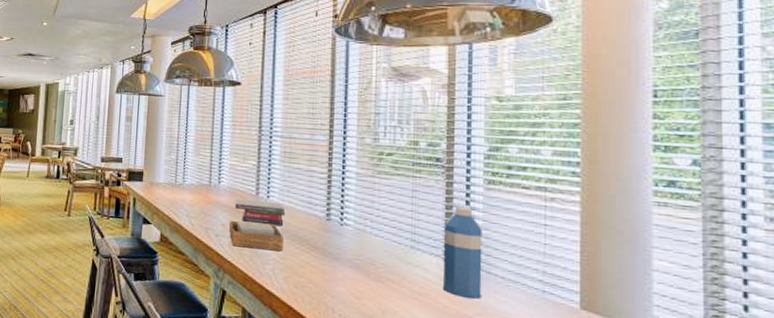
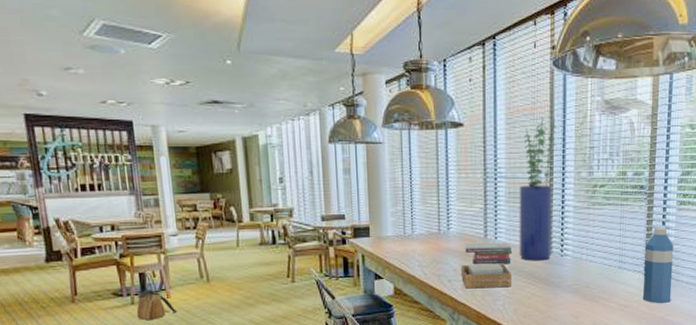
vase: none [292,81,338,228] -> present [519,117,557,261]

